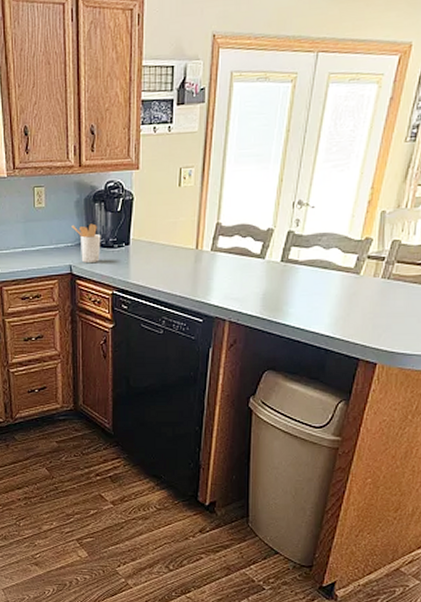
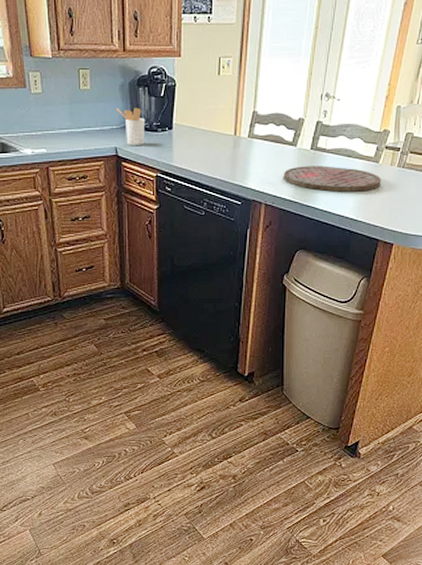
cutting board: none [249,279,362,307] -> present [283,166,381,192]

